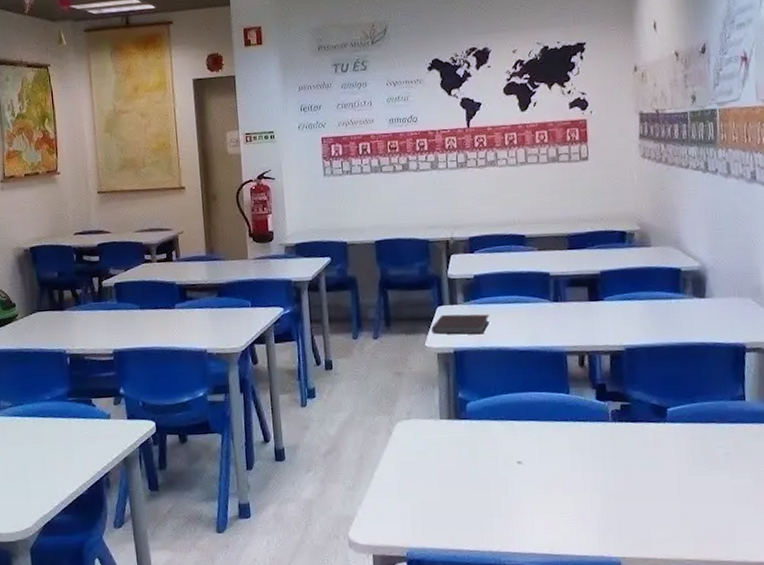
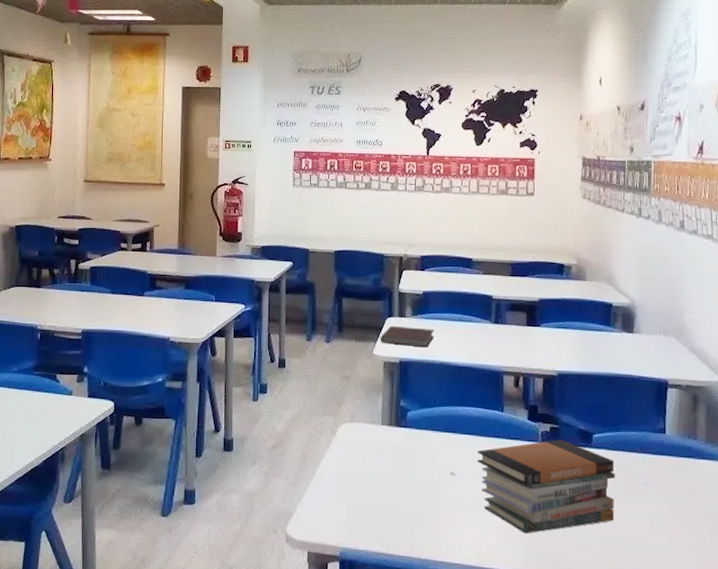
book stack: none [544,417,695,517] -> present [477,440,616,534]

